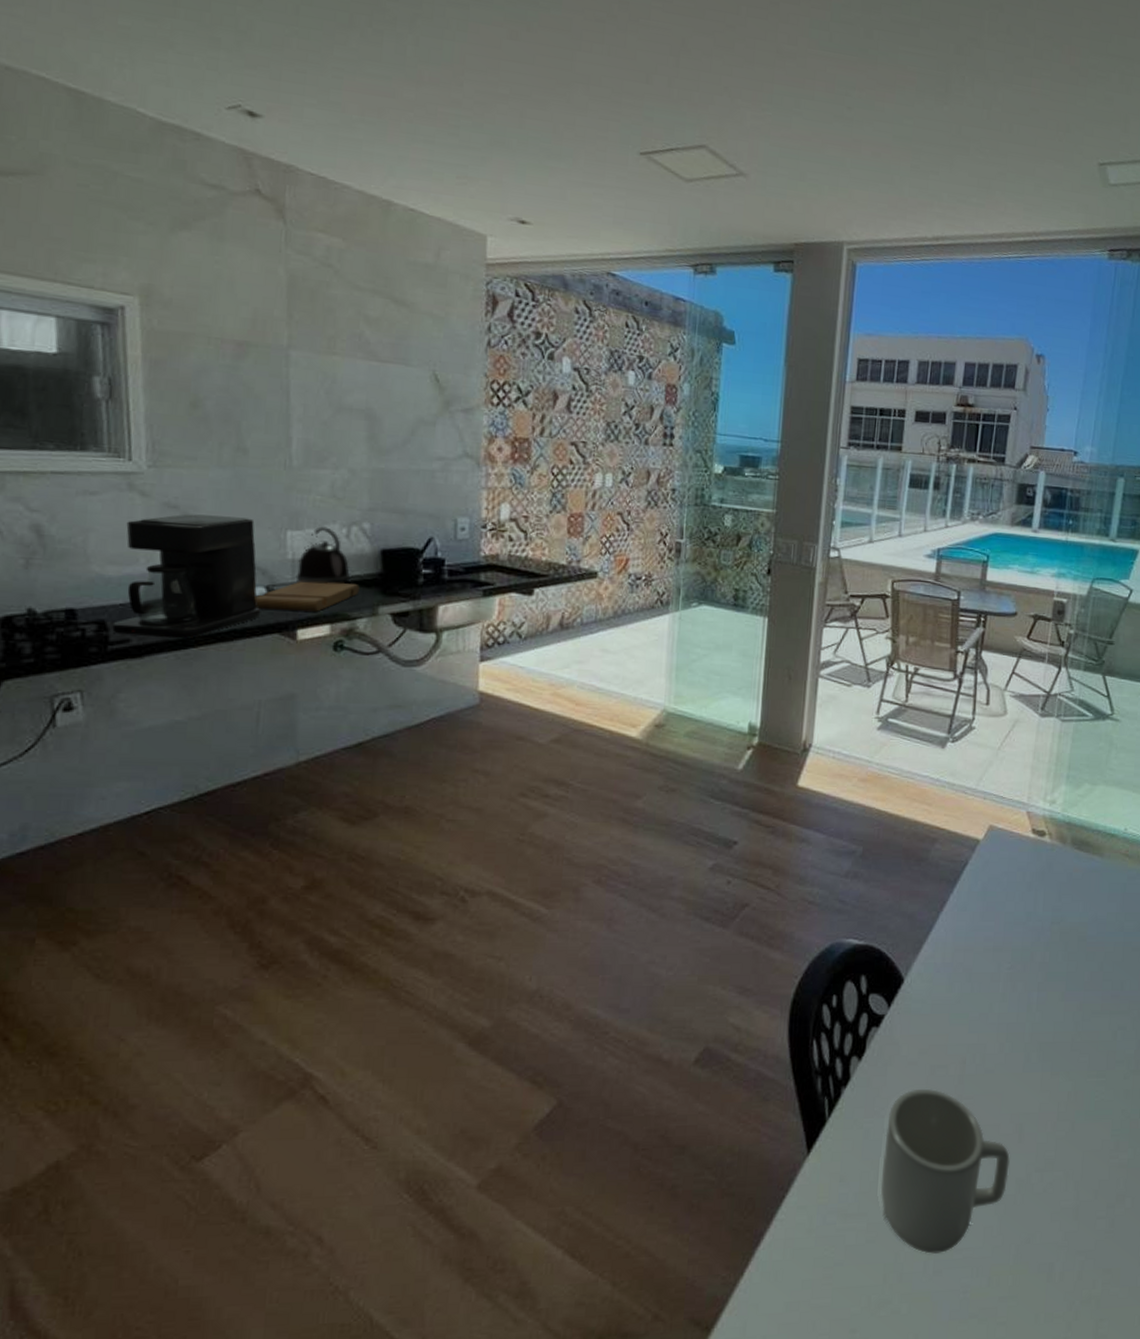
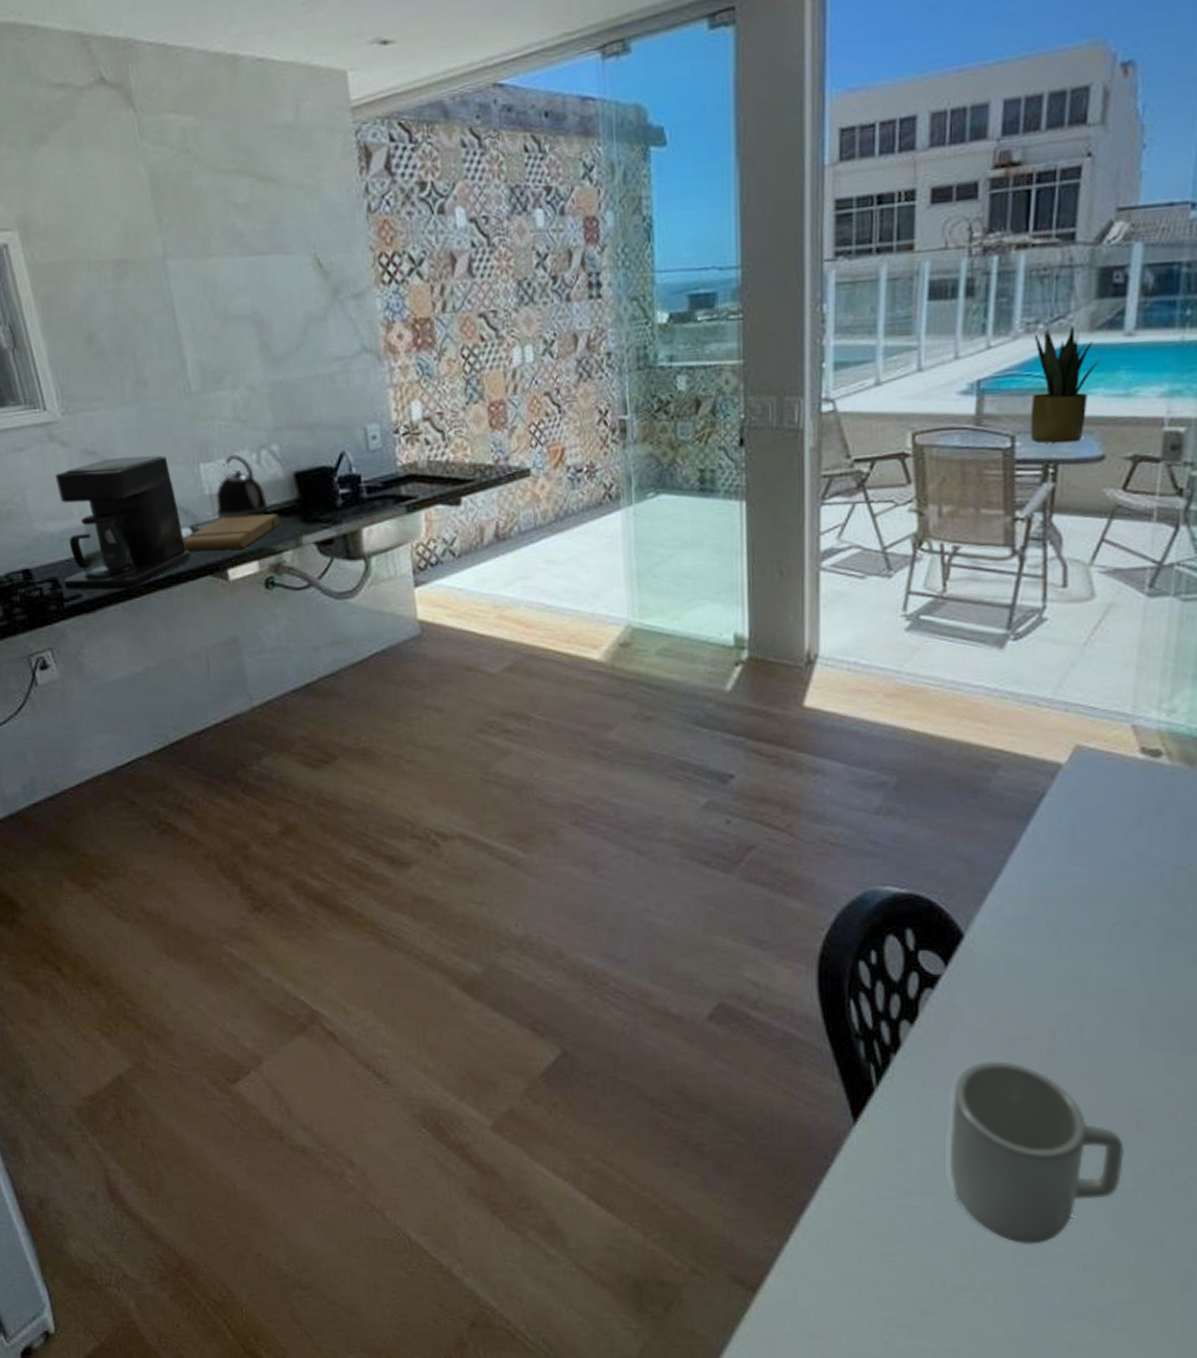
planter: none [970,519,1019,601] -> present [1030,326,1103,443]

